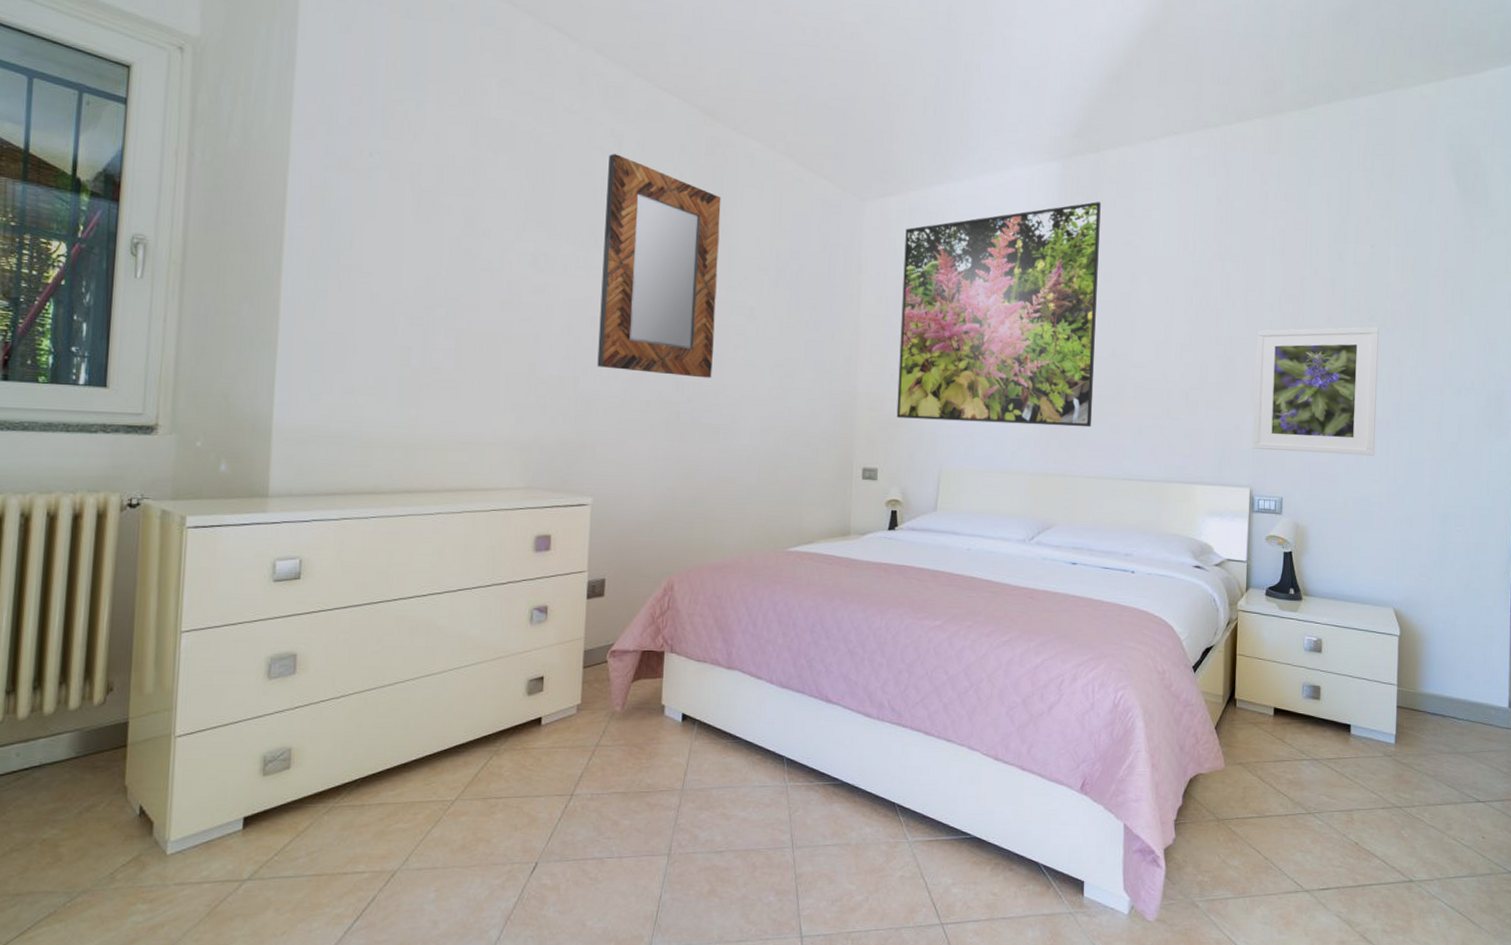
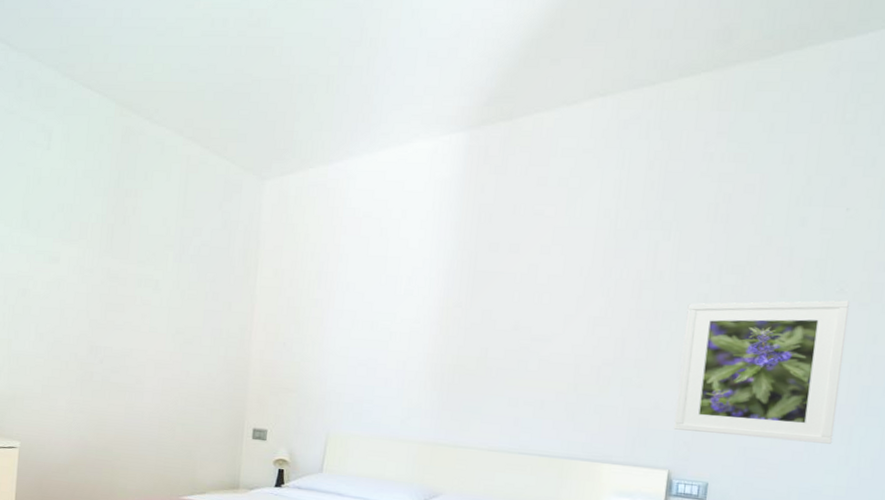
home mirror: present [597,154,721,378] -> none [26,147,134,343]
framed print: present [896,202,1101,428] -> none [287,171,511,400]

